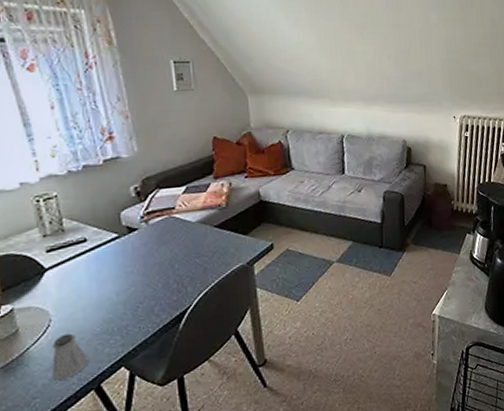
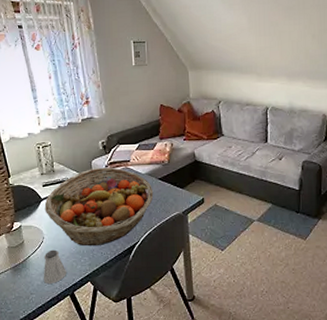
fruit basket: none [50,218,209,323] -> present [44,167,154,247]

